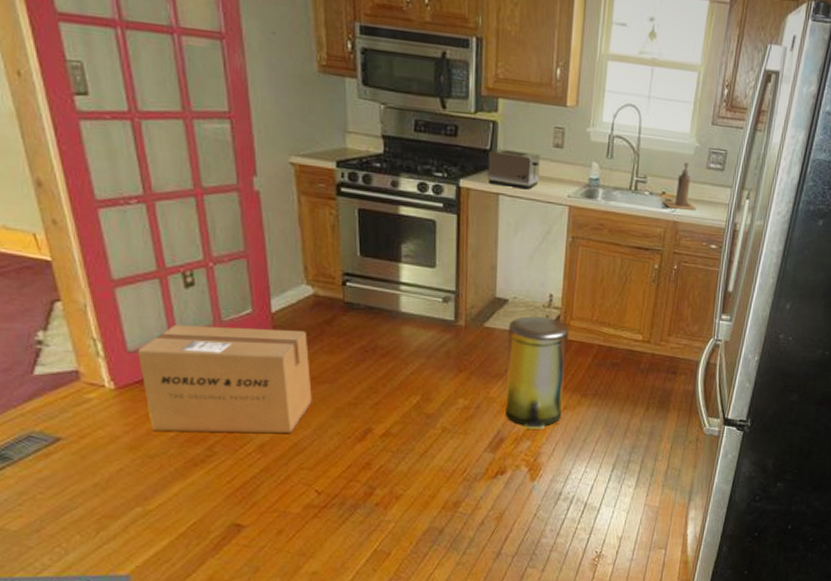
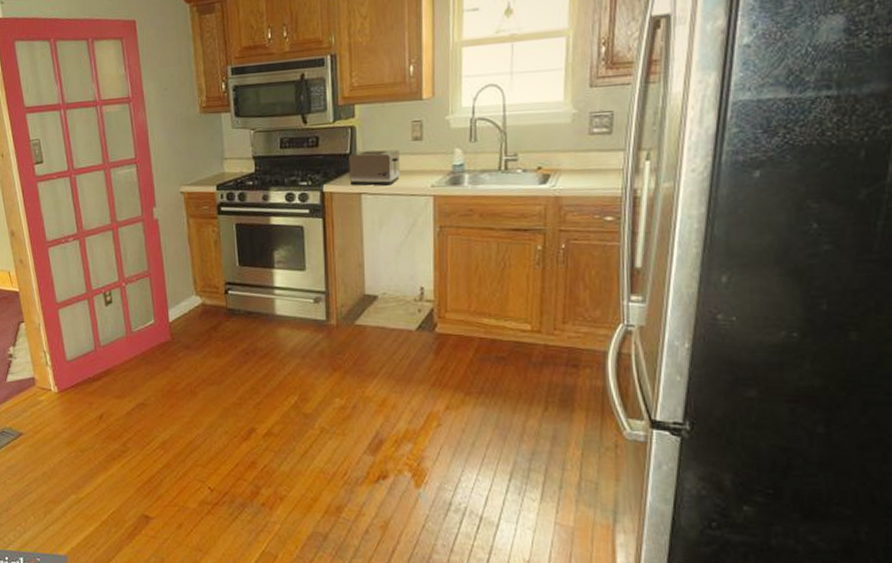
box: present [138,324,312,433] -> none [73,336,203,431]
pedal bin: present [505,316,570,429] -> none [379,311,446,431]
soap dispenser: present [662,161,697,210] -> none [539,131,582,183]

